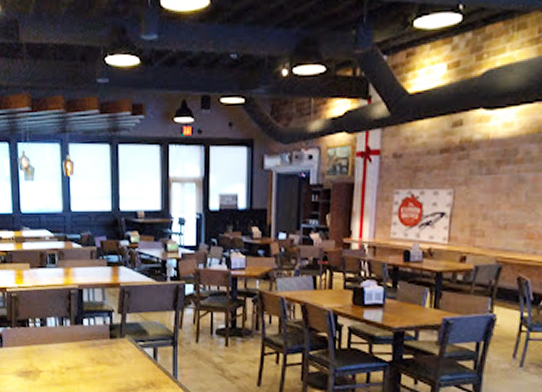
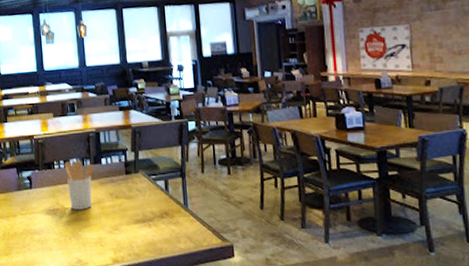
utensil holder: none [40,319,75,374] -> present [64,160,95,210]

